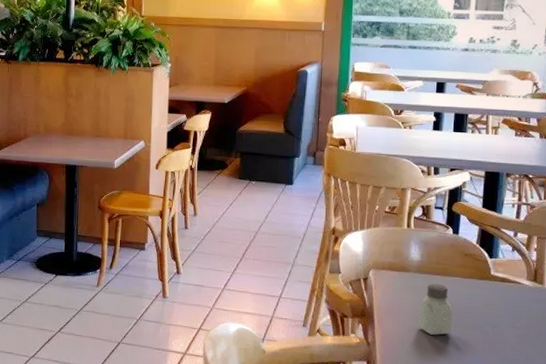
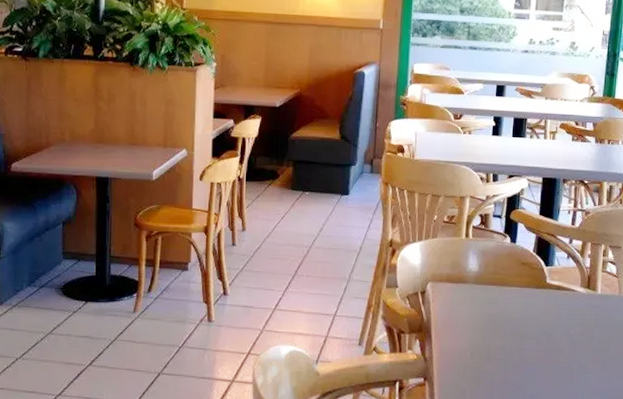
saltshaker: present [418,283,452,335] -> none [476,294,509,347]

